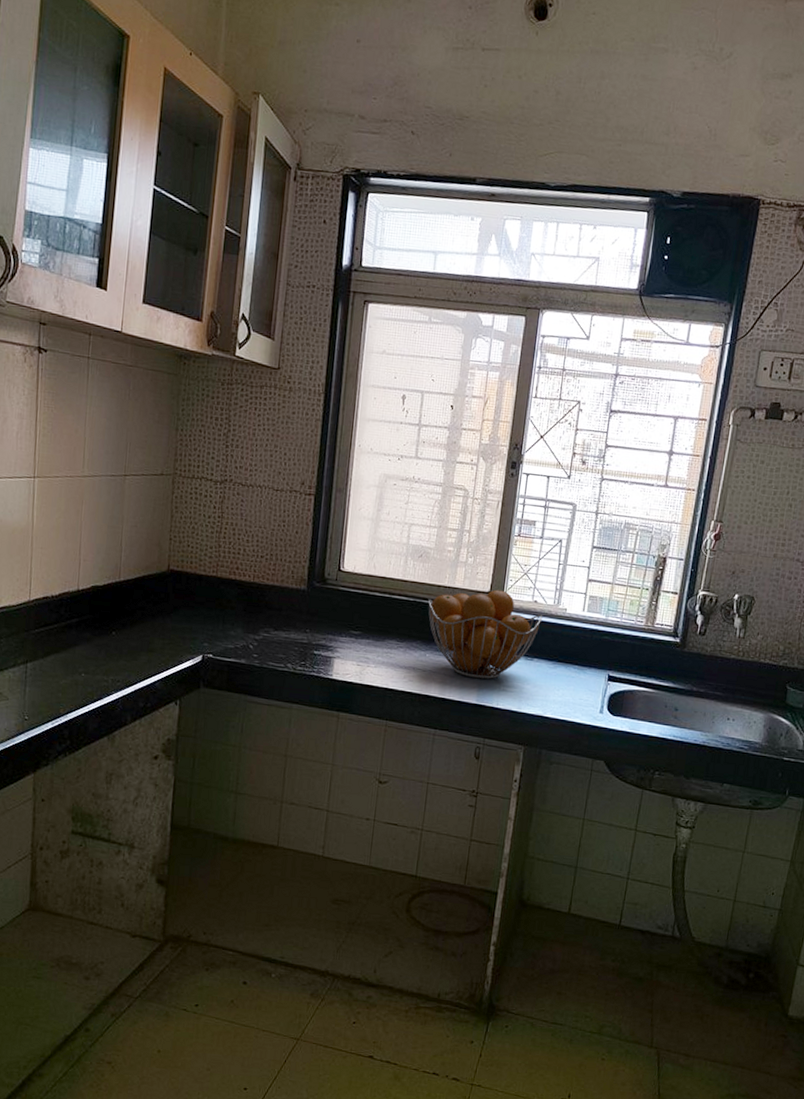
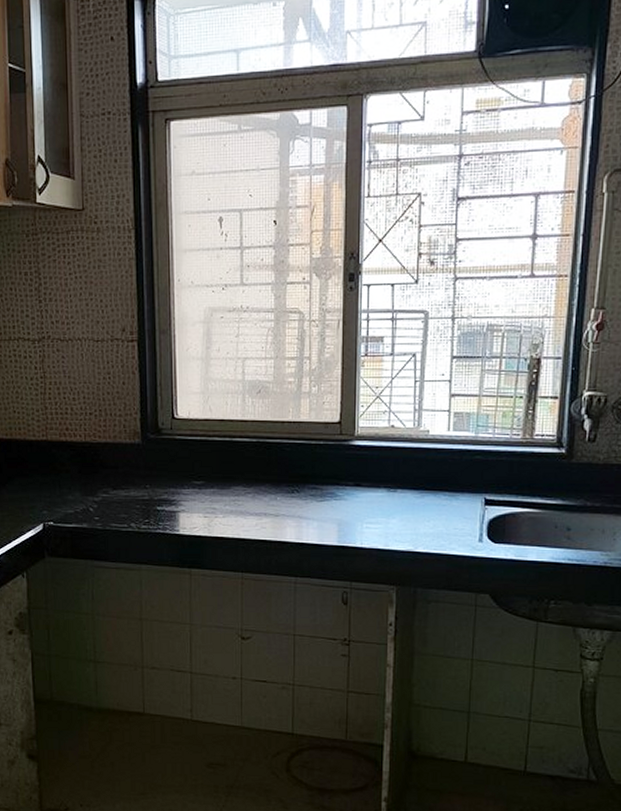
fruit basket: present [427,589,543,680] -> none [272,418,403,518]

